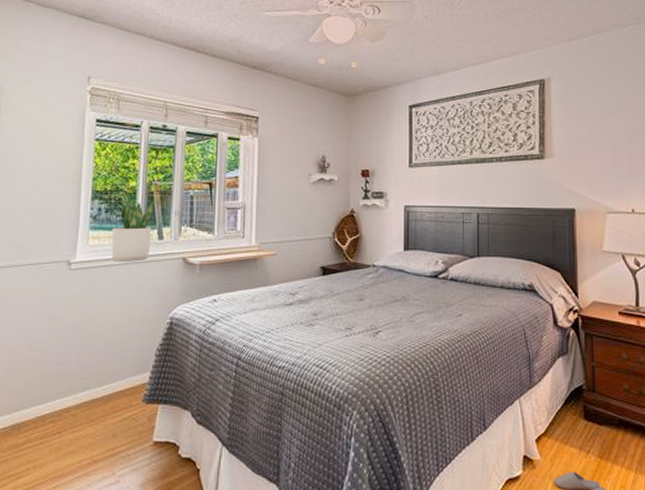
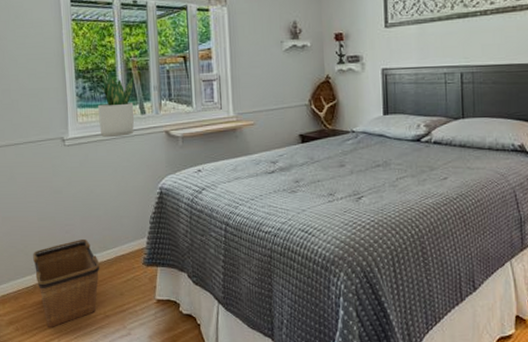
bicycle basket: none [16,372,93,475] -> present [33,238,100,327]

